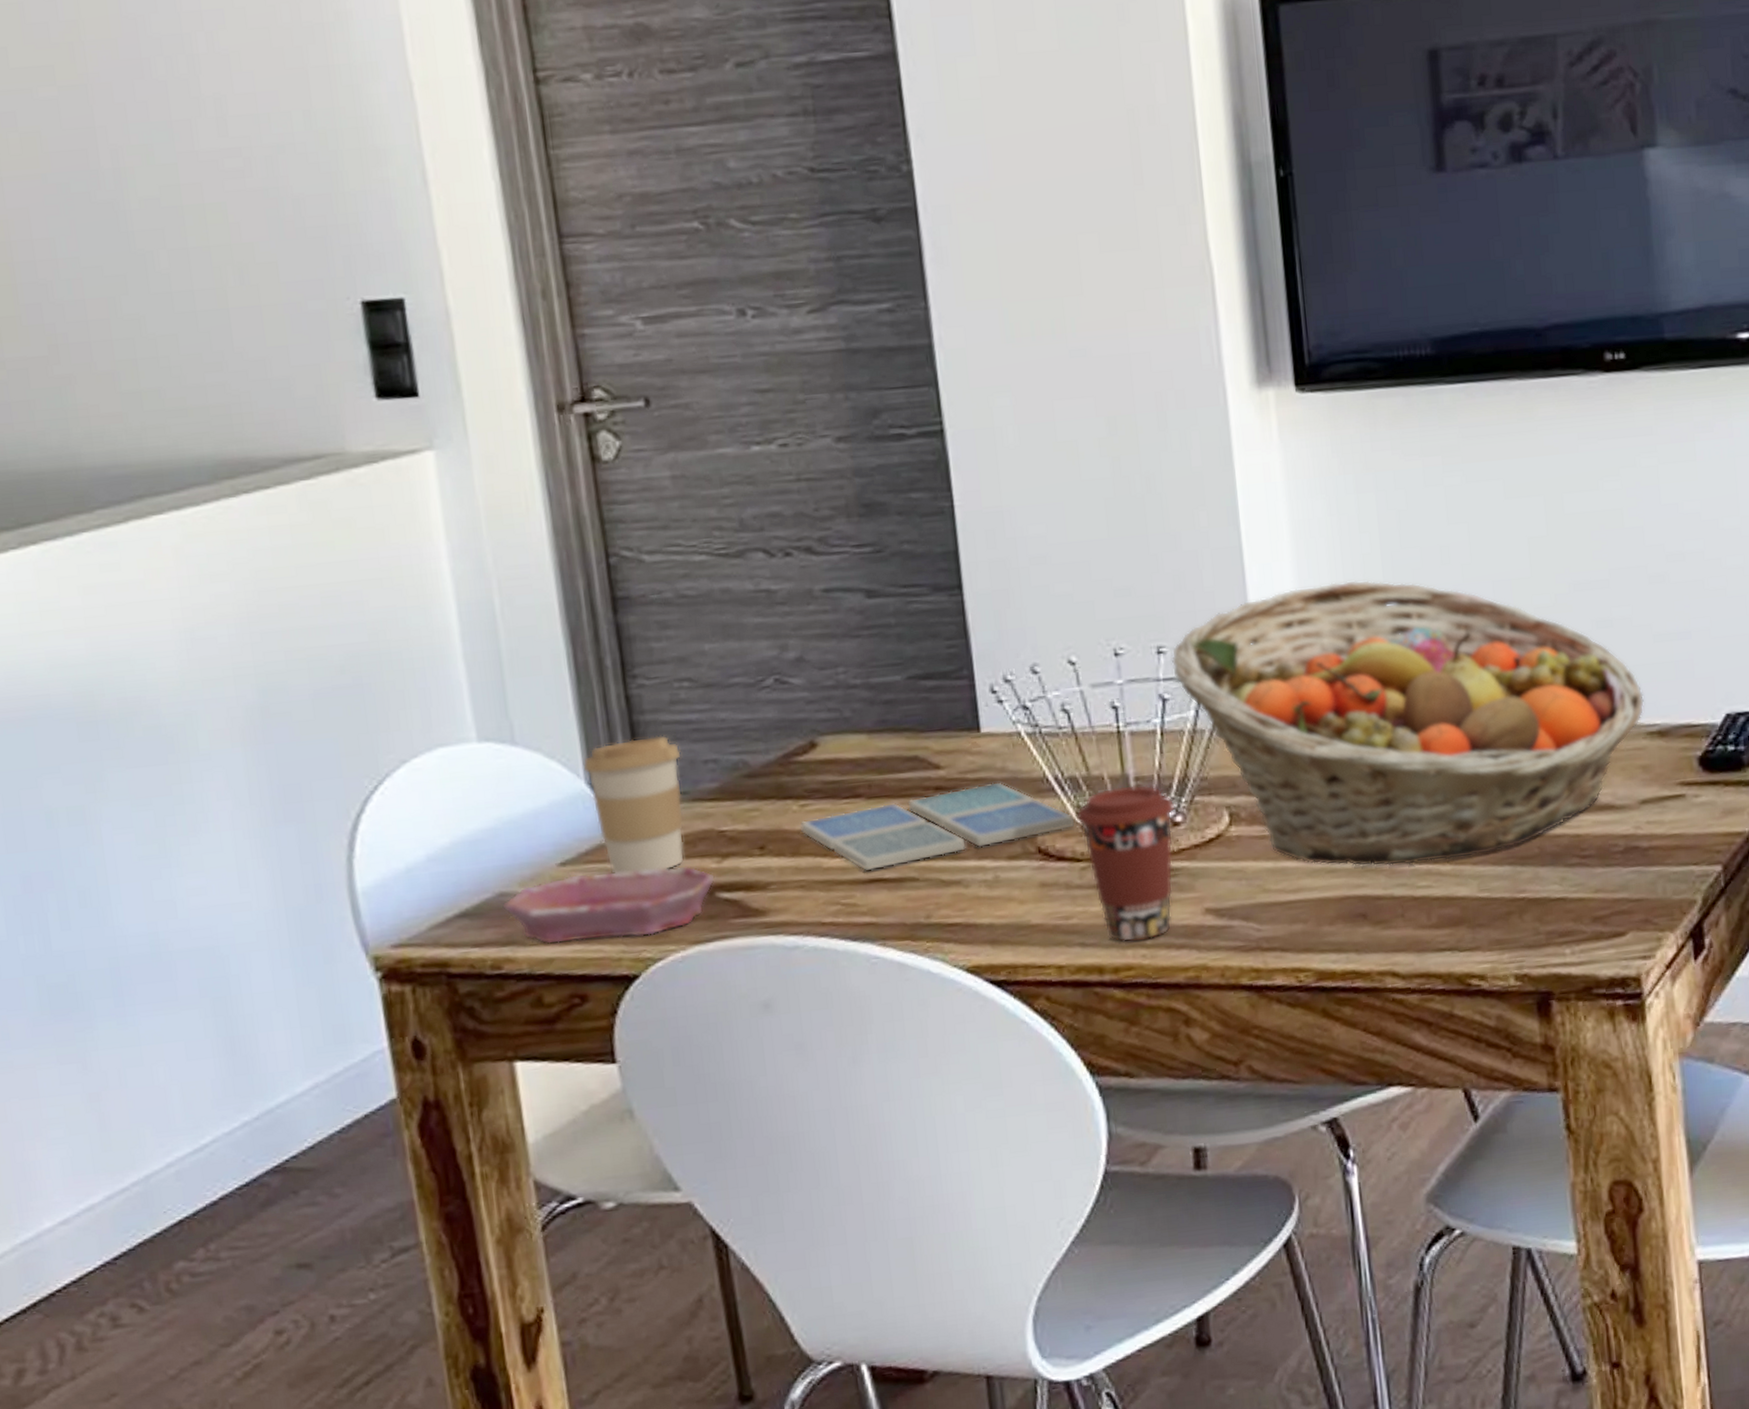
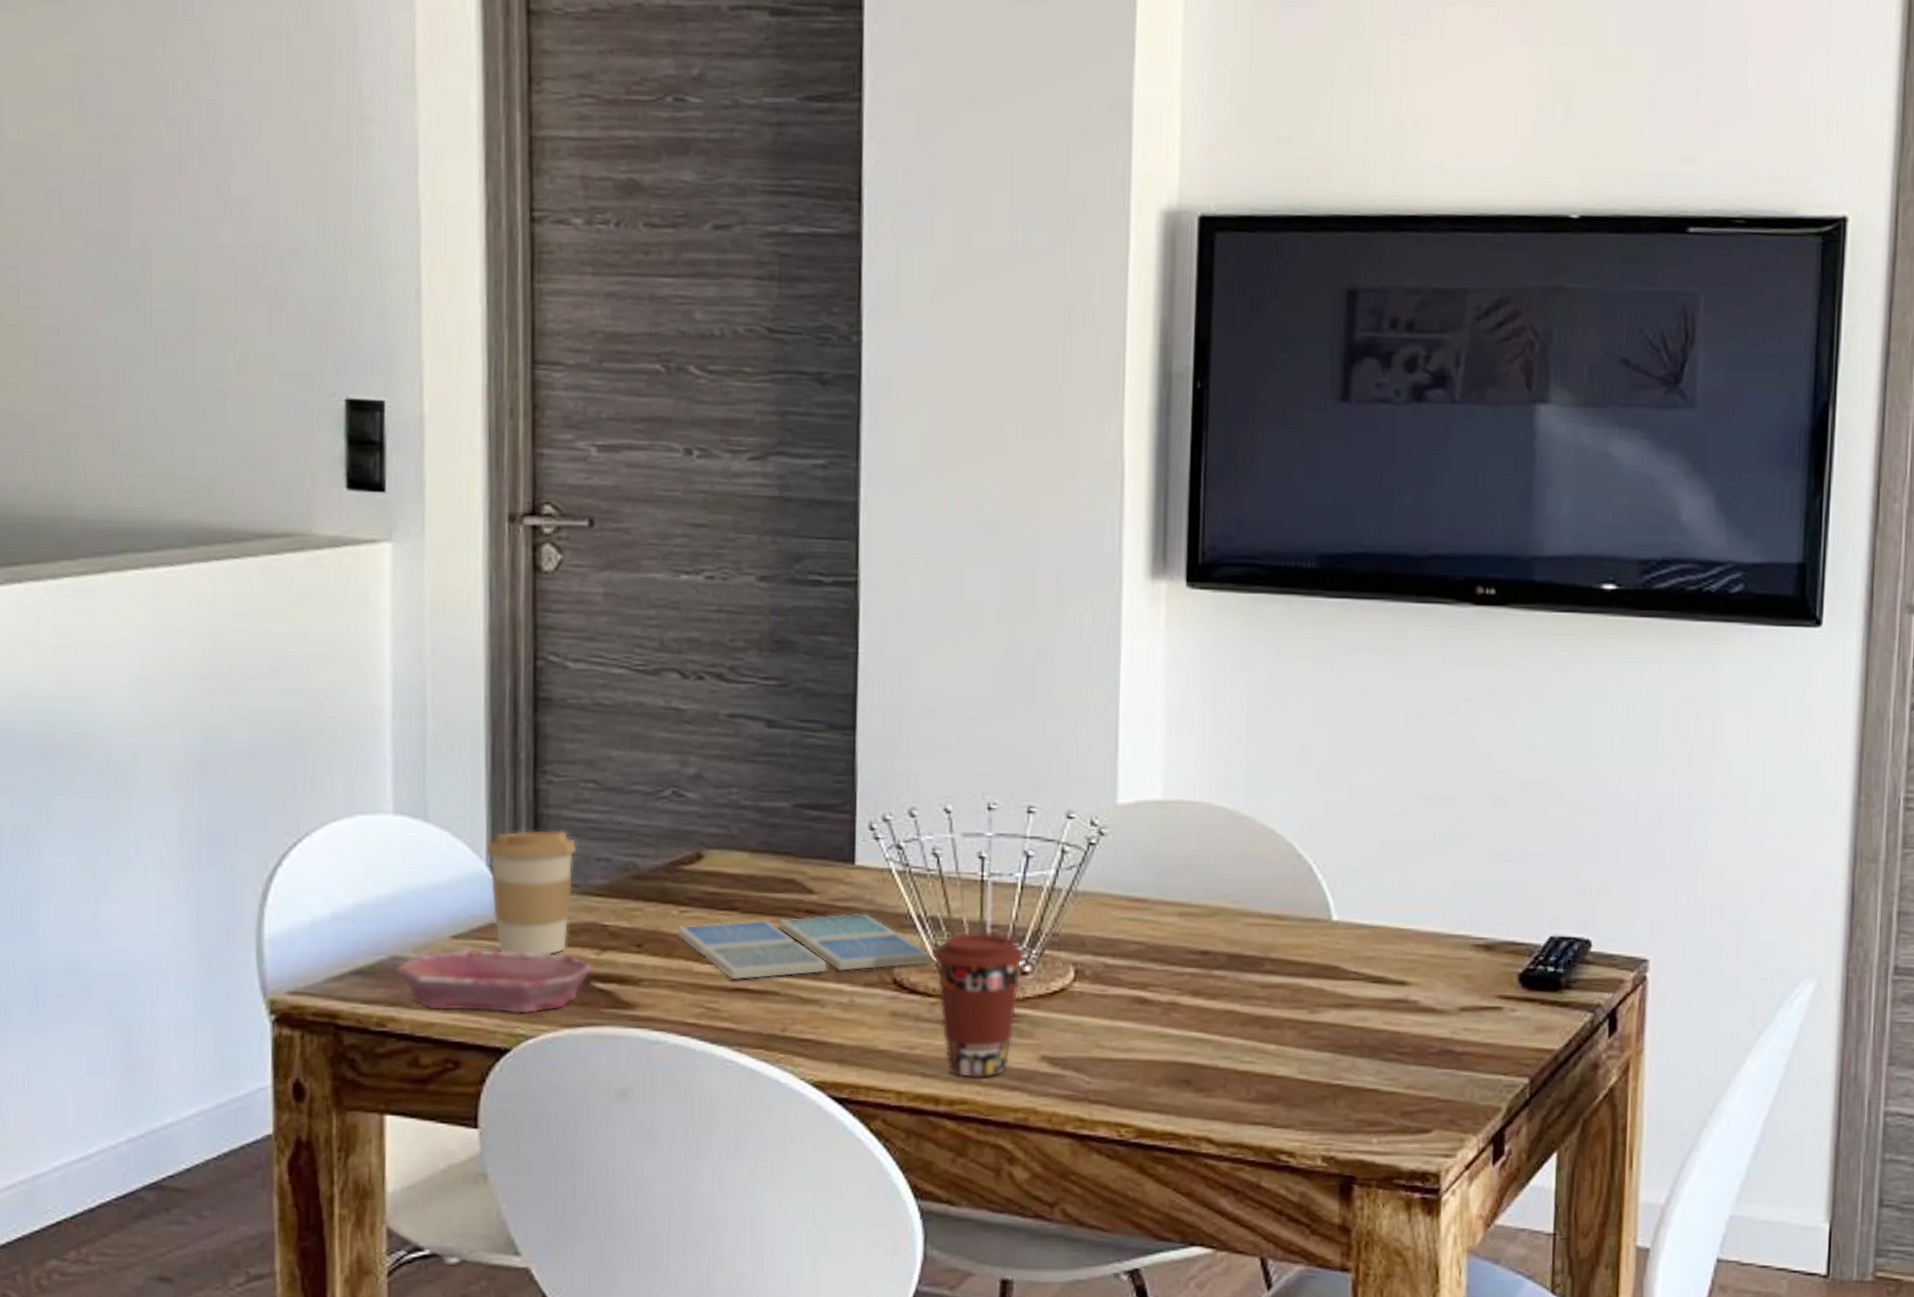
fruit basket: present [1171,580,1645,867] -> none [1039,767,1476,1040]

